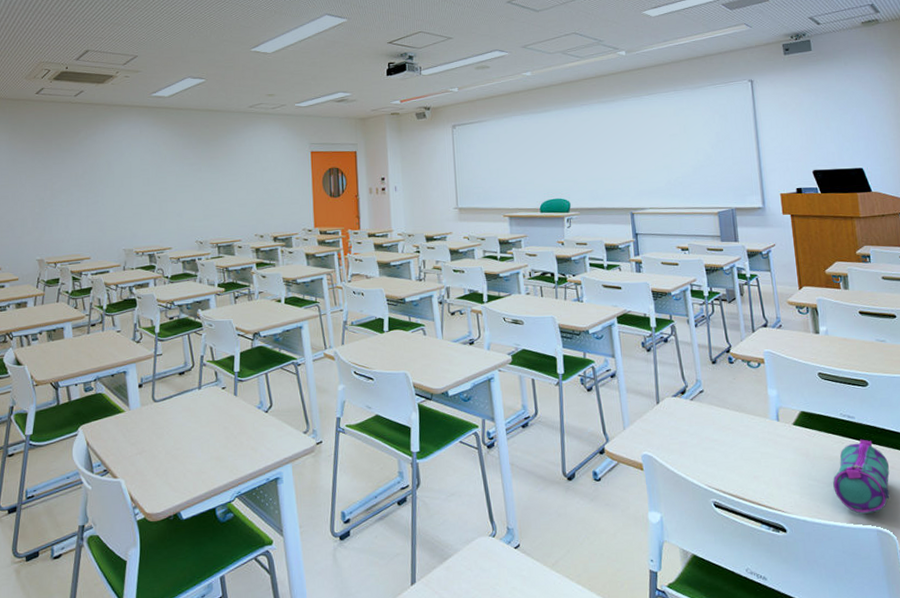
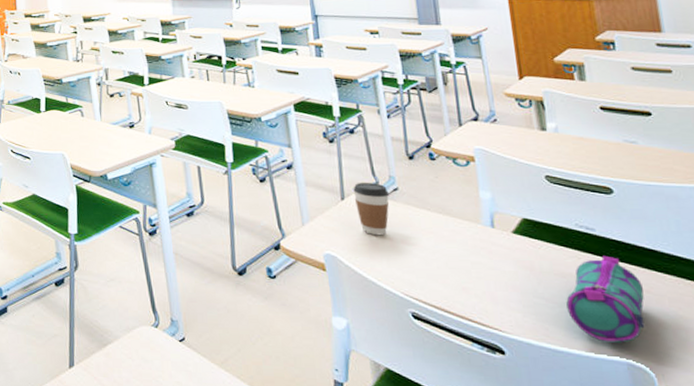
coffee cup: none [666,386,696,435] -> present [353,182,389,236]

